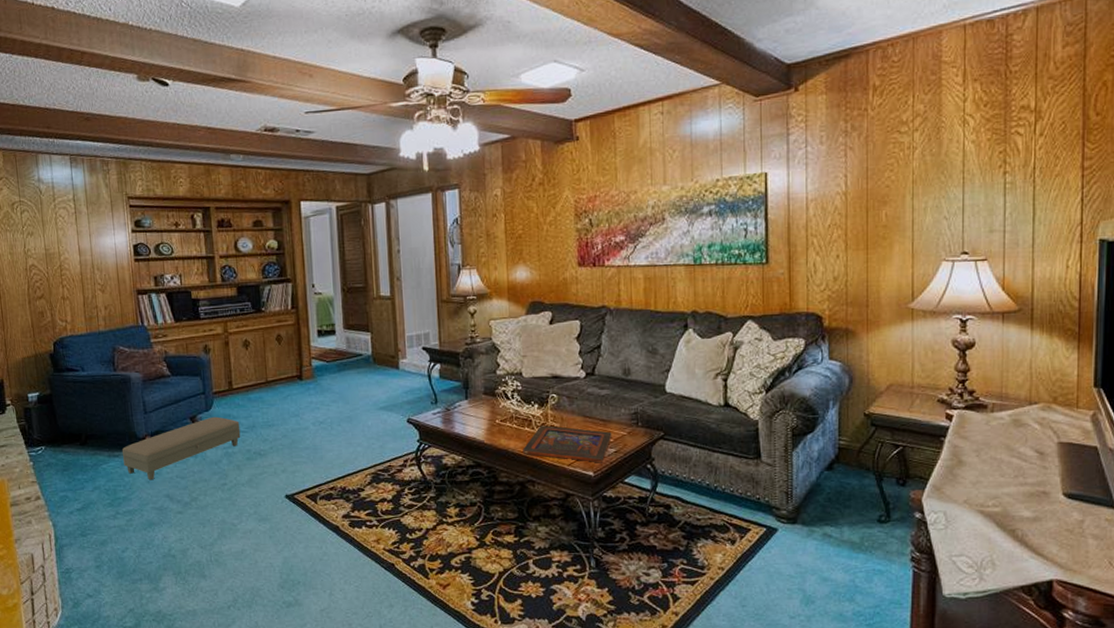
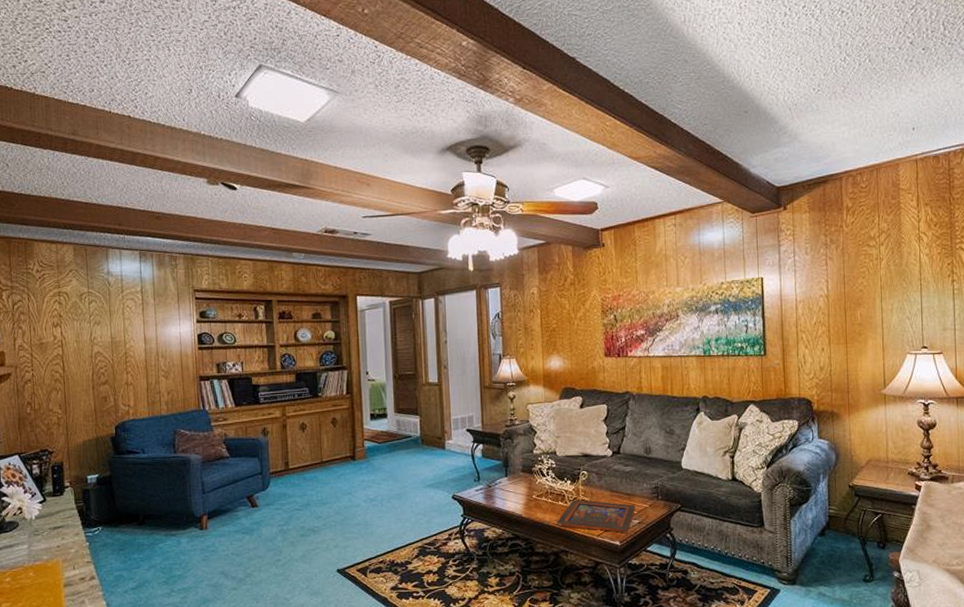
ottoman: present [122,416,241,480] -> none [179,495,296,558]

